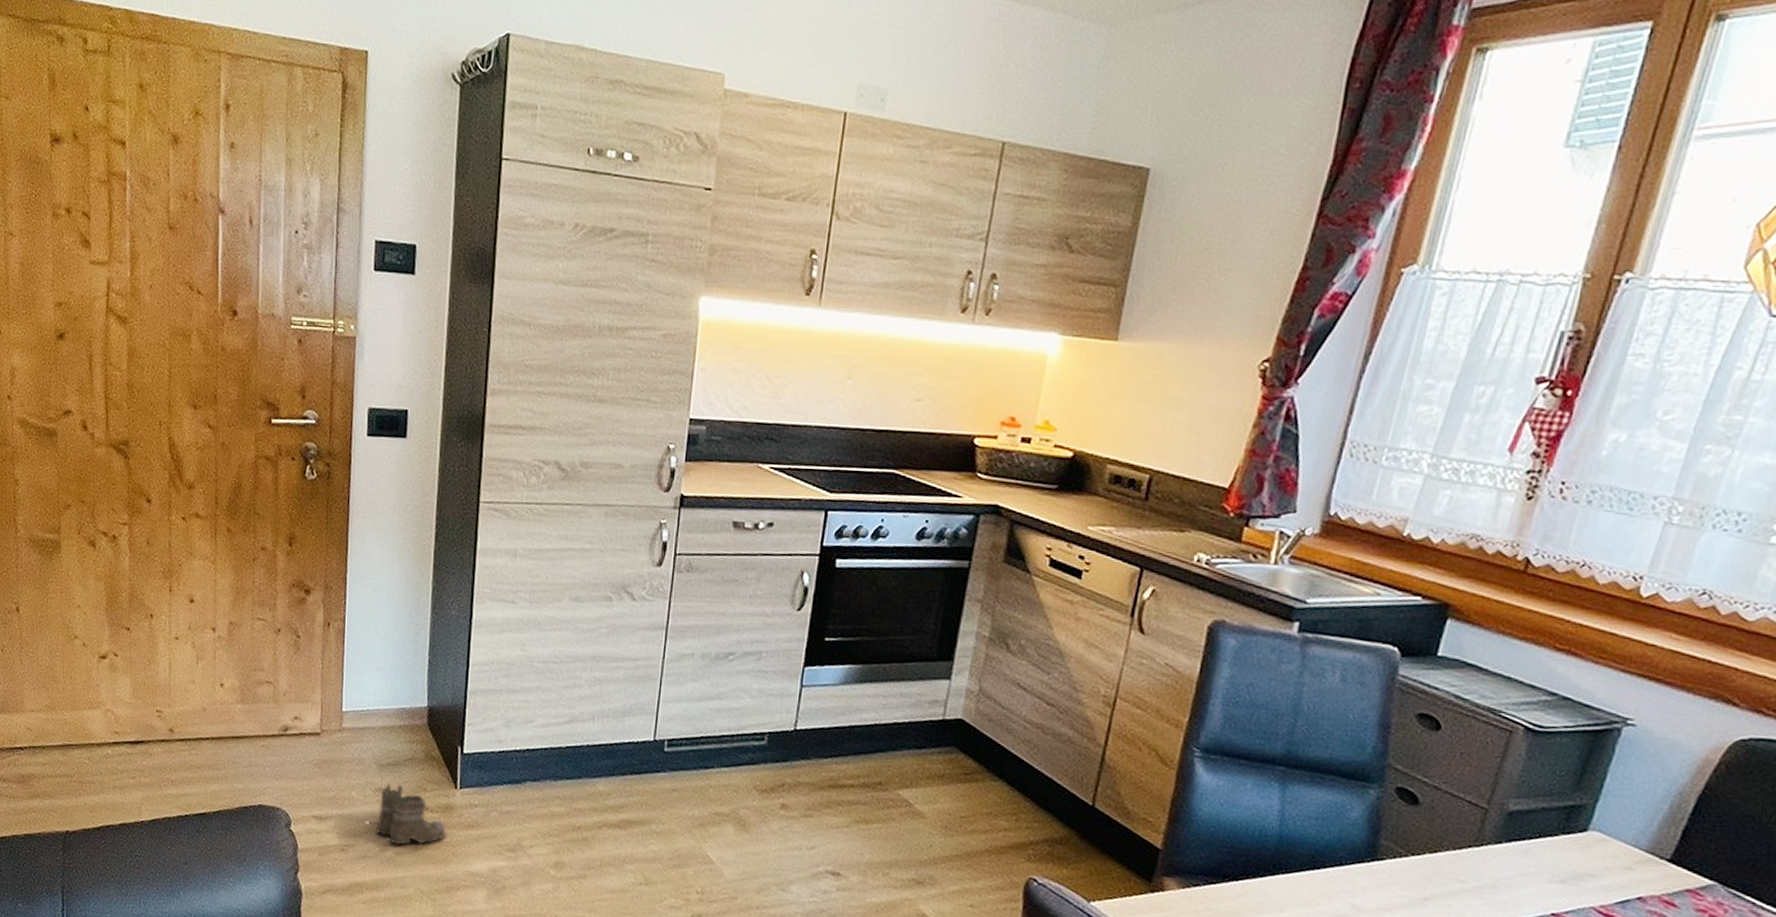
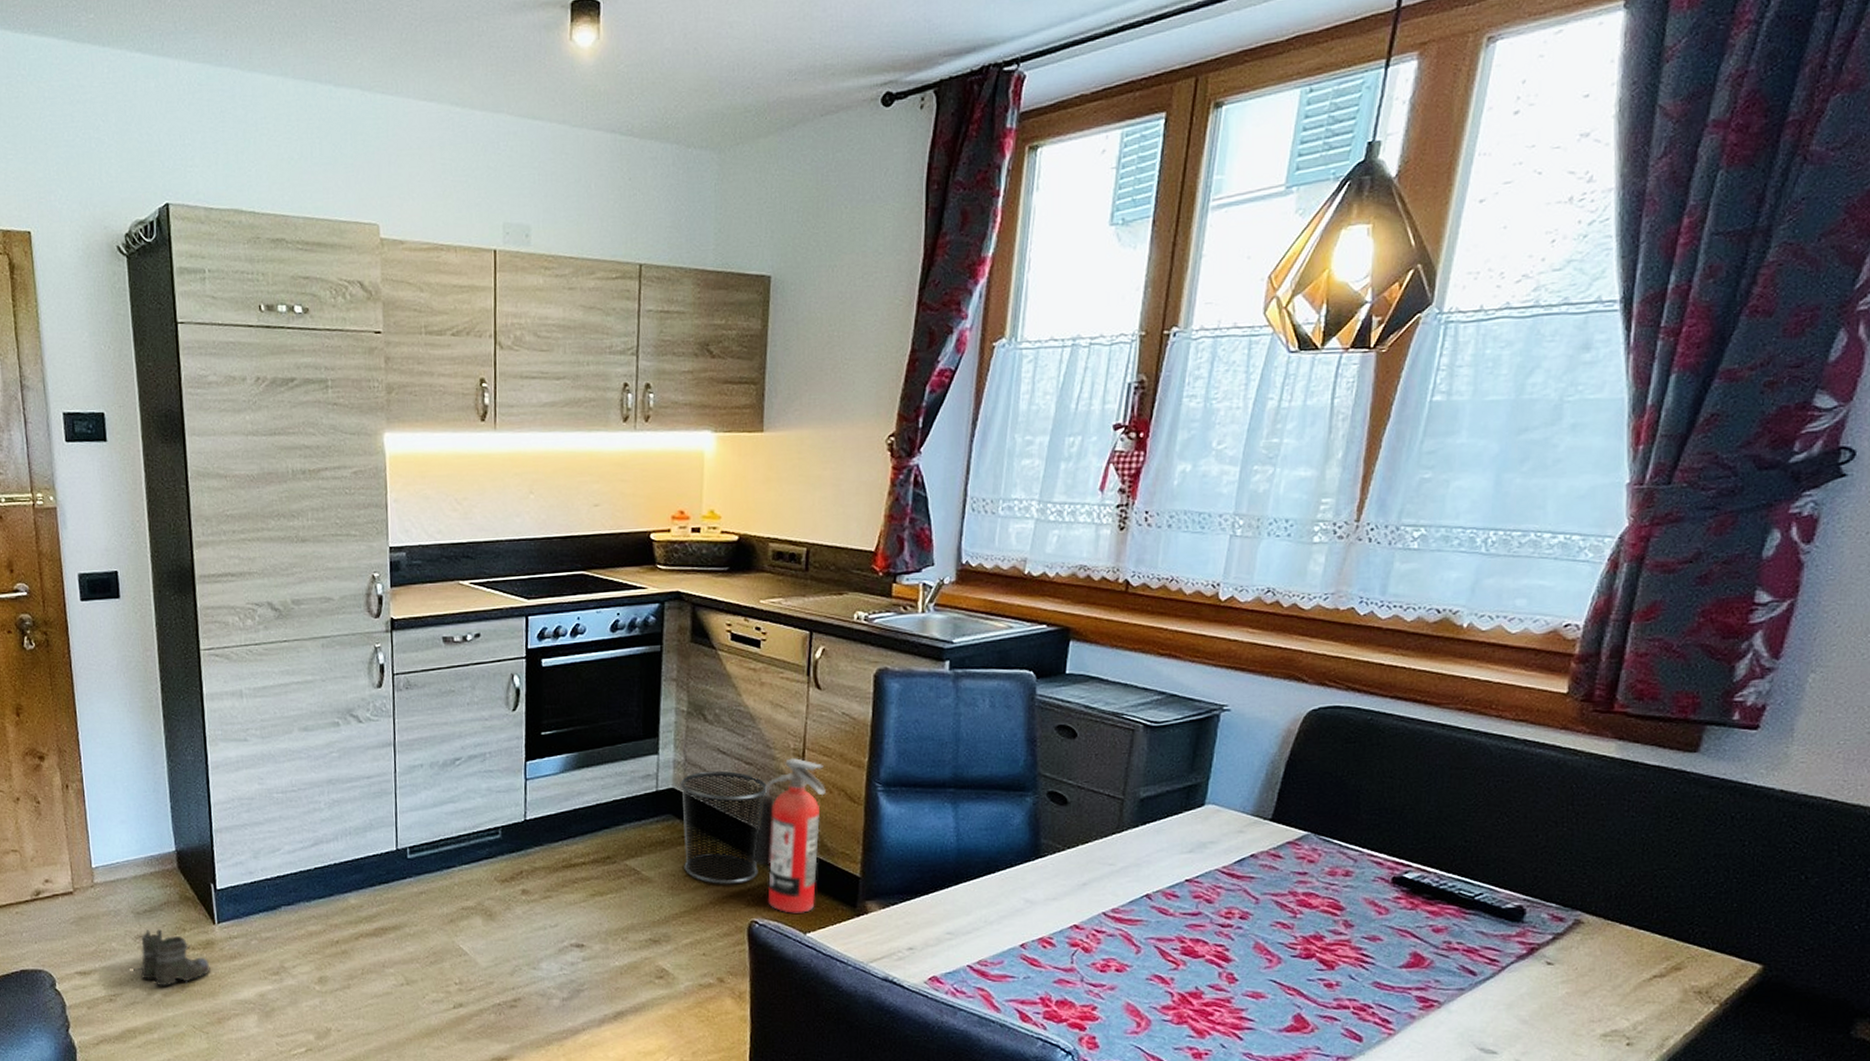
waste bin: none [962,706,1069,835] -> present [679,770,768,885]
fire extinguisher: none [1042,705,1136,879] -> present [754,758,826,913]

